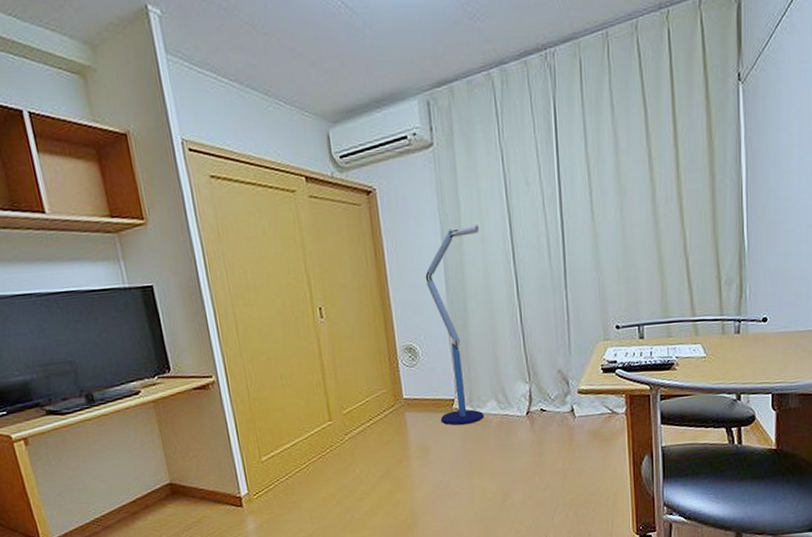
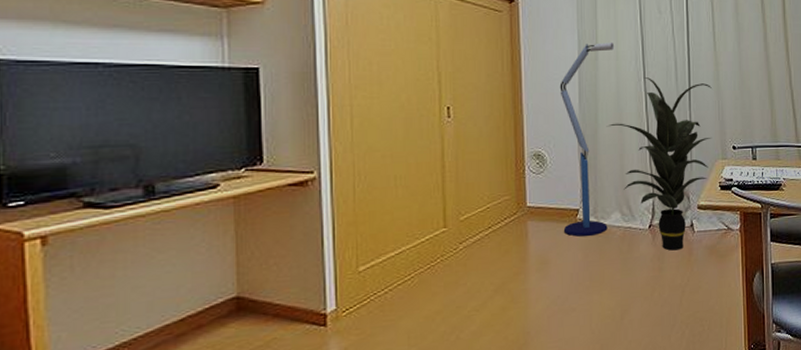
indoor plant: none [476,259,591,436] -> present [606,77,712,251]

